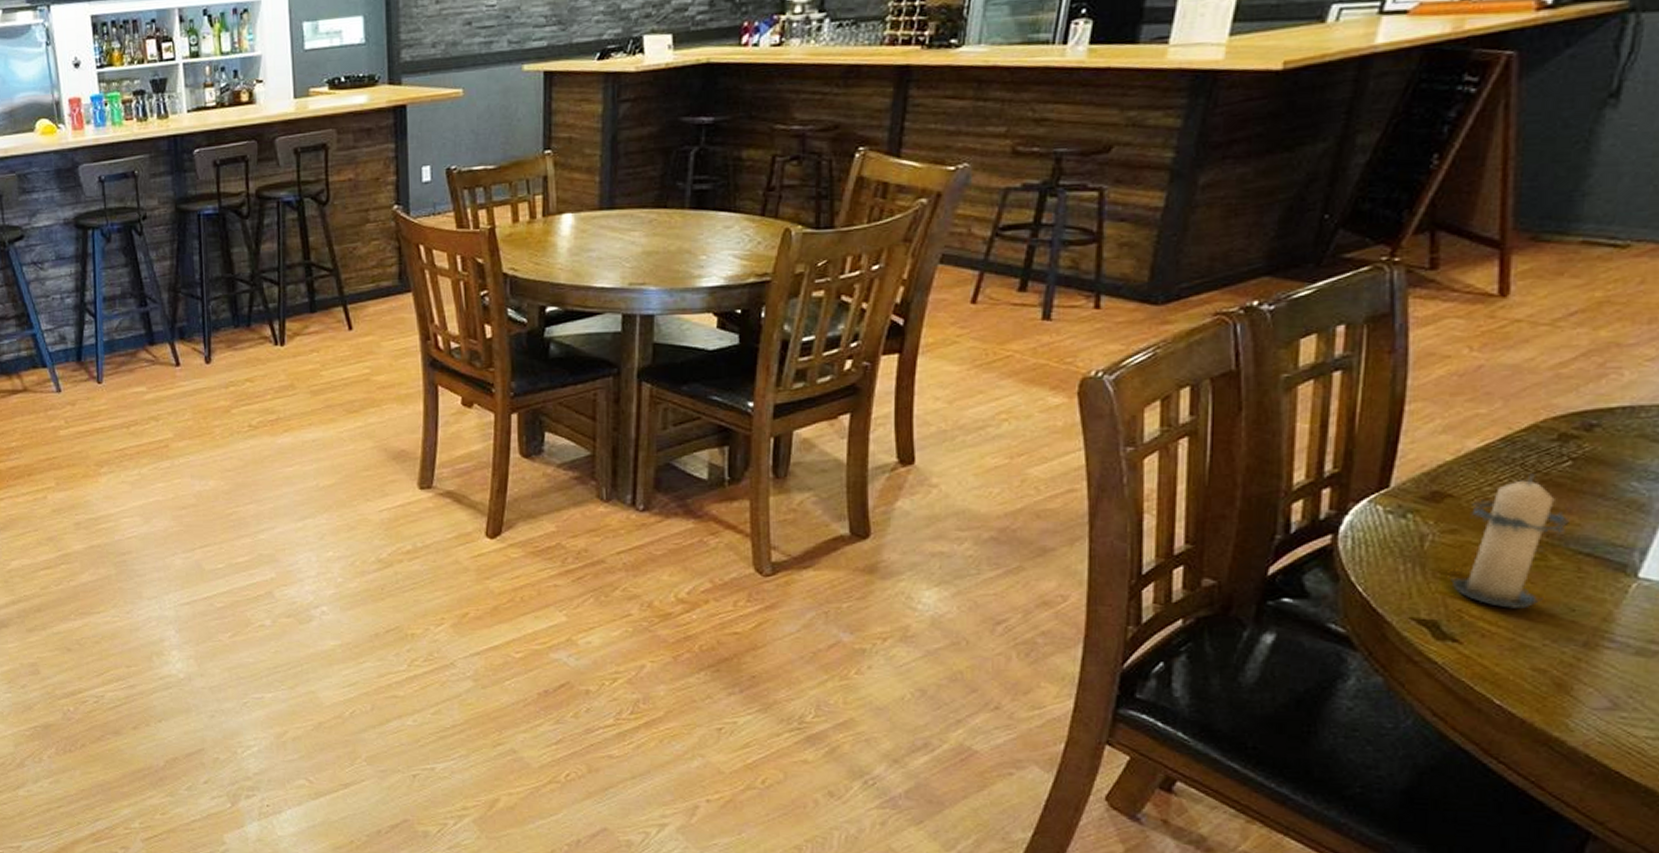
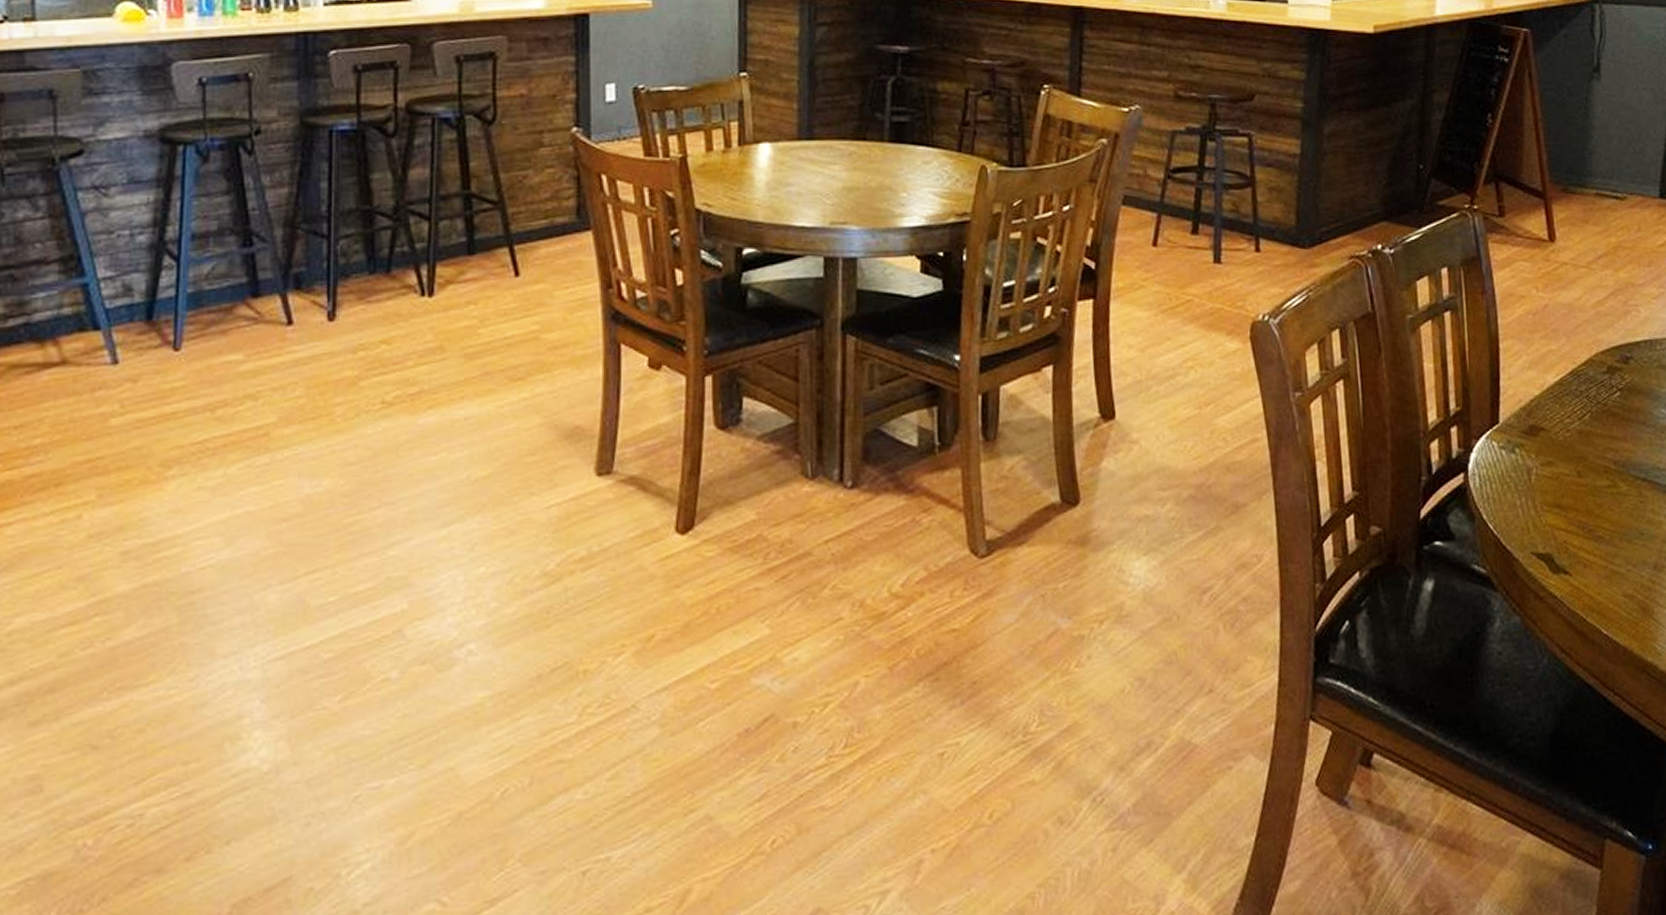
candle: present [1451,474,1569,609] -> none [1555,405,1627,537]

